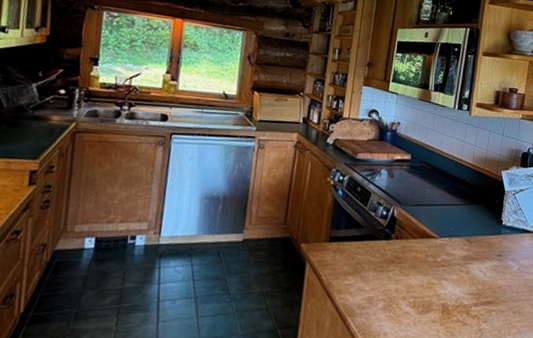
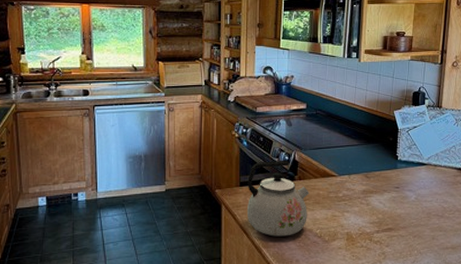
kettle: none [334,214,406,304] -> present [247,161,309,237]

